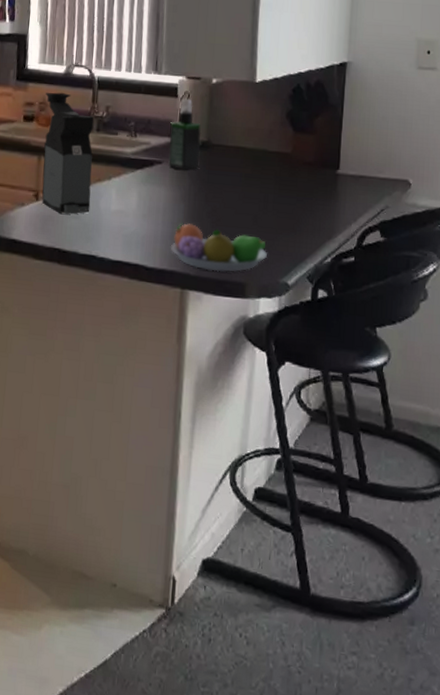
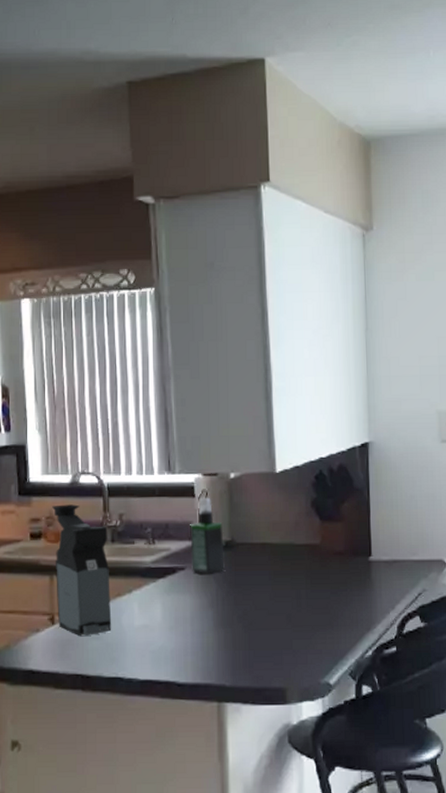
fruit bowl: present [170,223,267,272] -> none [202,631,305,680]

